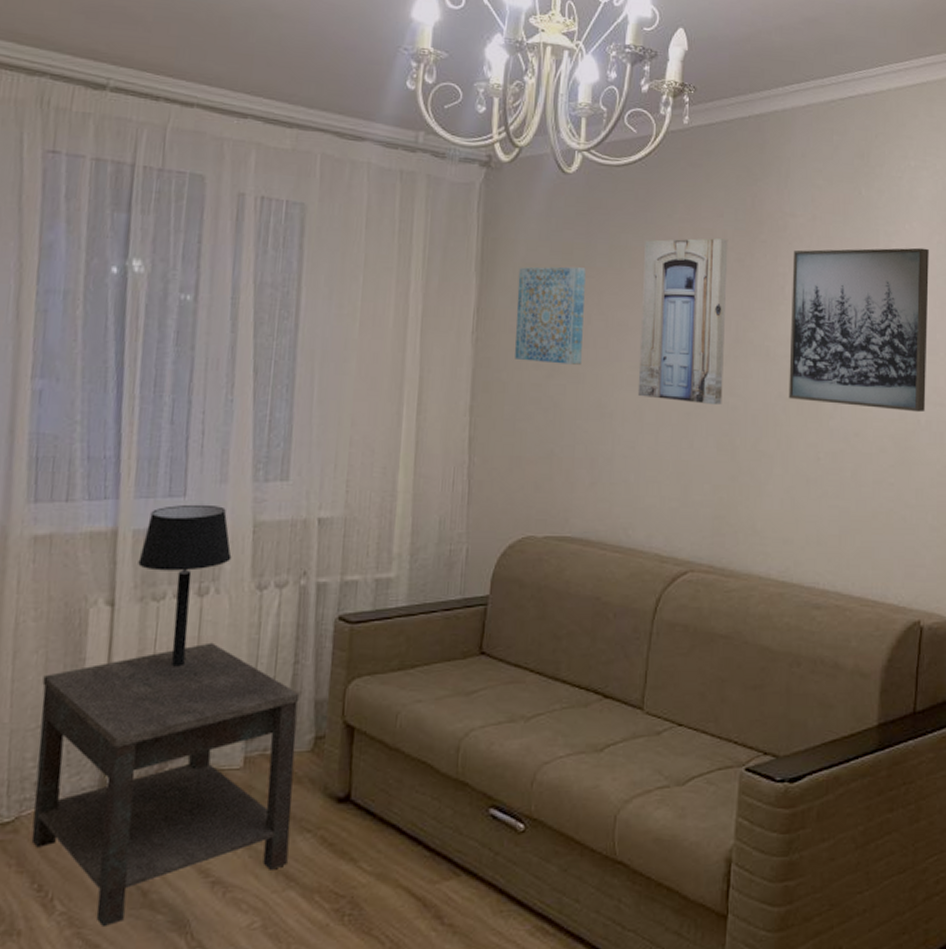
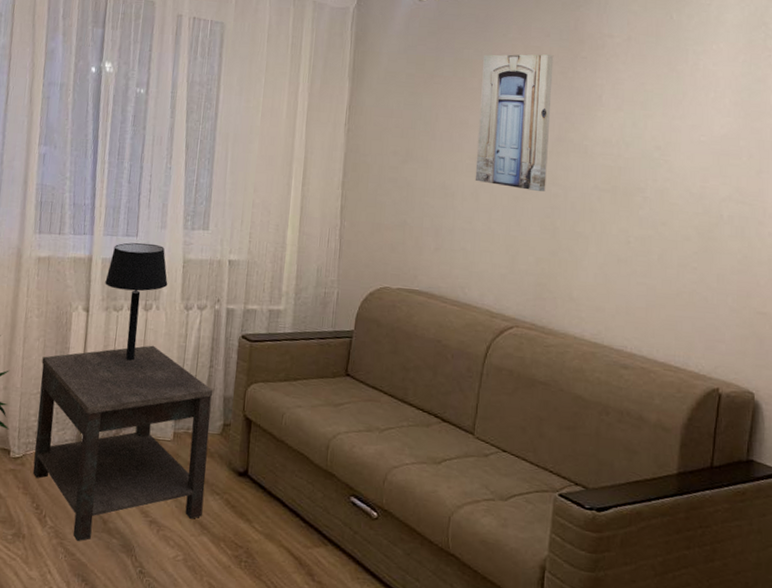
wall art: present [515,266,586,365] -> none [377,74,435,154]
wall art: present [788,247,929,413] -> none [603,65,734,209]

